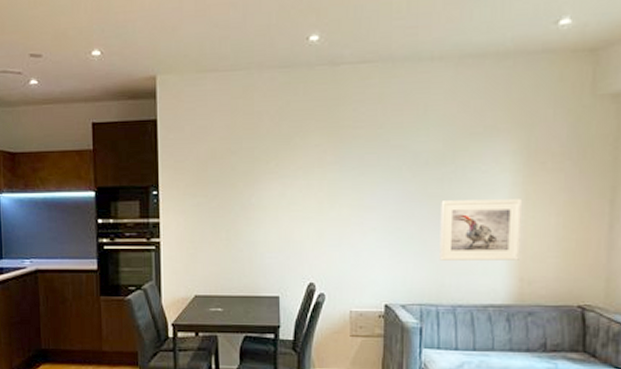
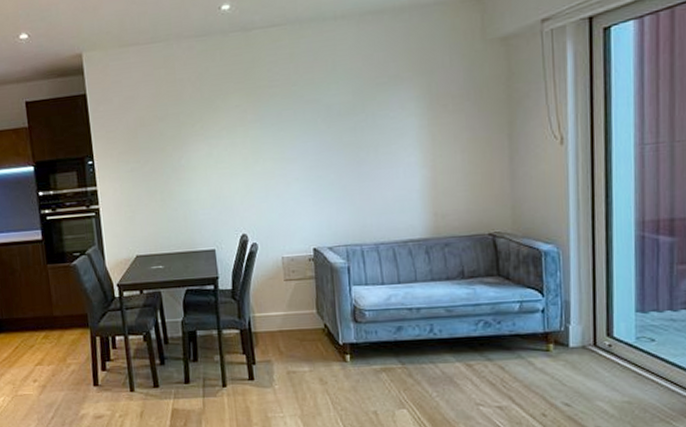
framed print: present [439,199,522,260] -> none [356,140,432,203]

